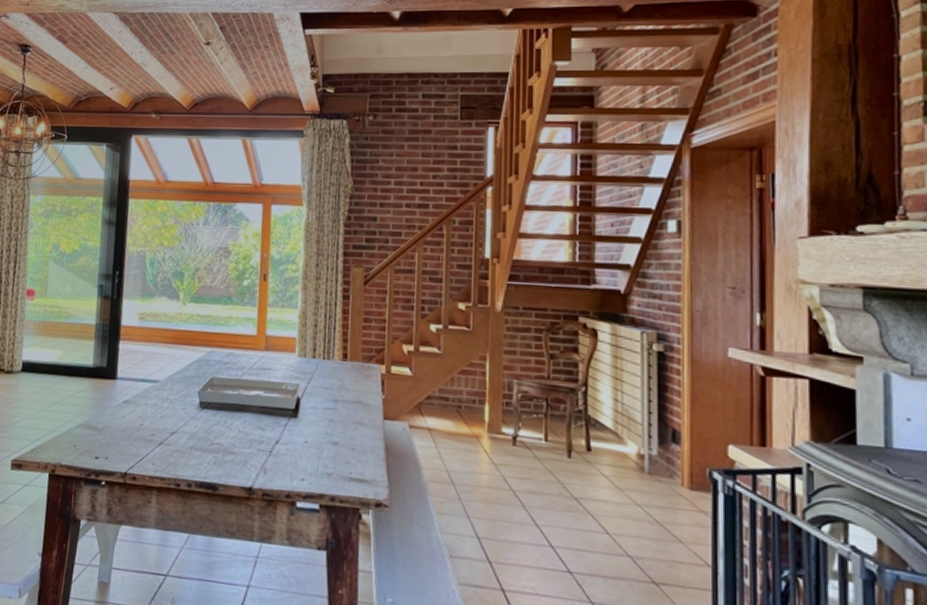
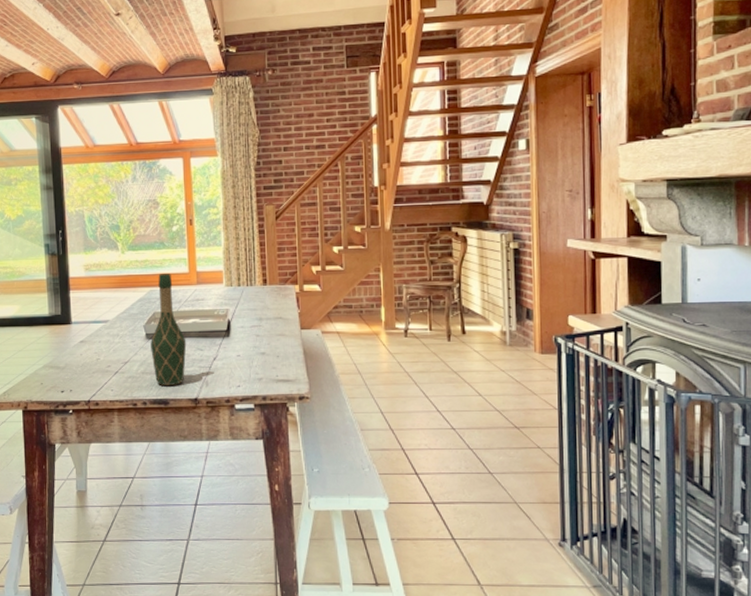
wine bottle: none [203,333,246,468] -> present [151,274,187,385]

